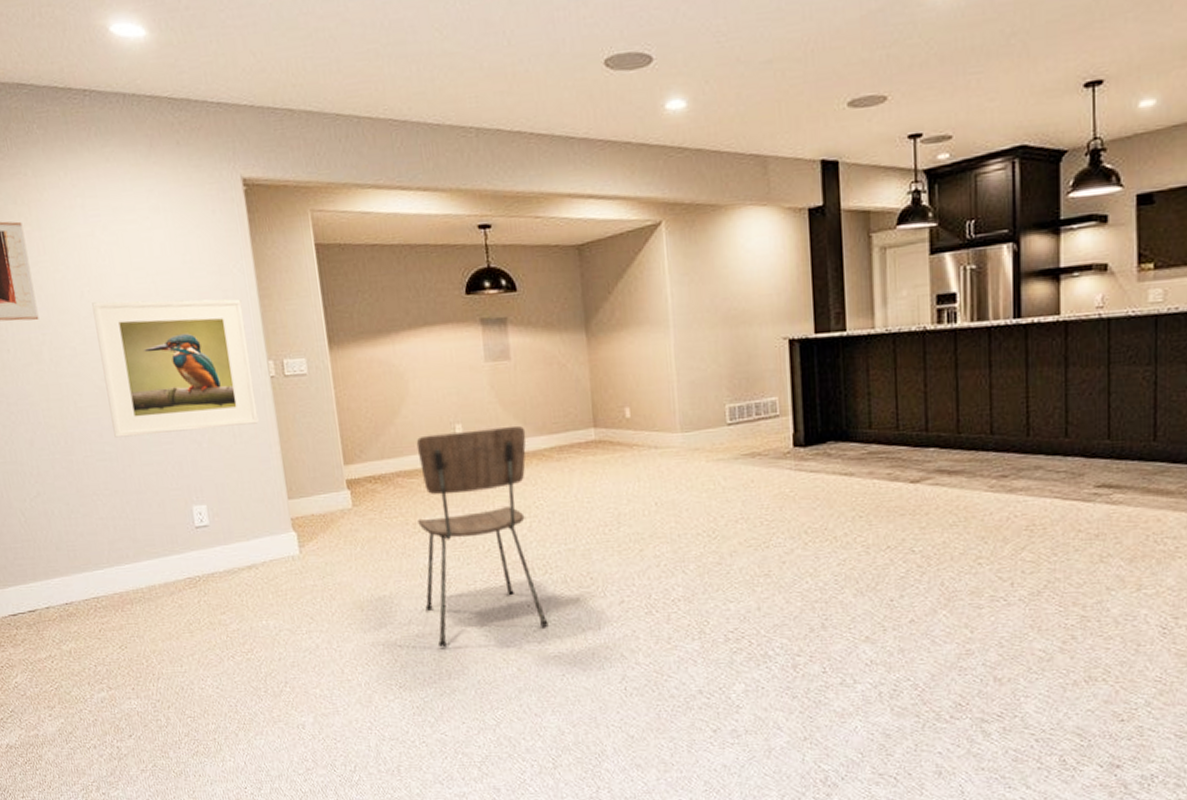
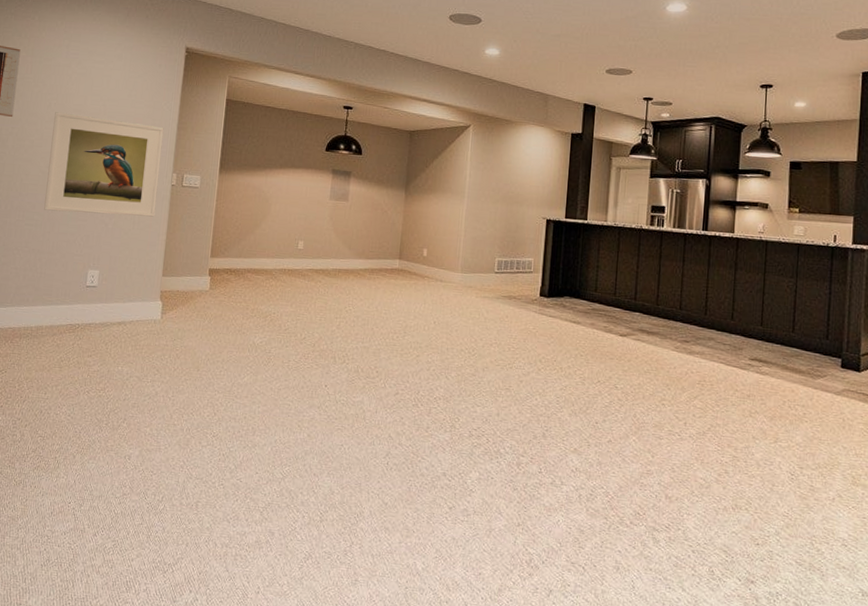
dining chair: present [416,426,548,648] -> none [247,245,349,409]

